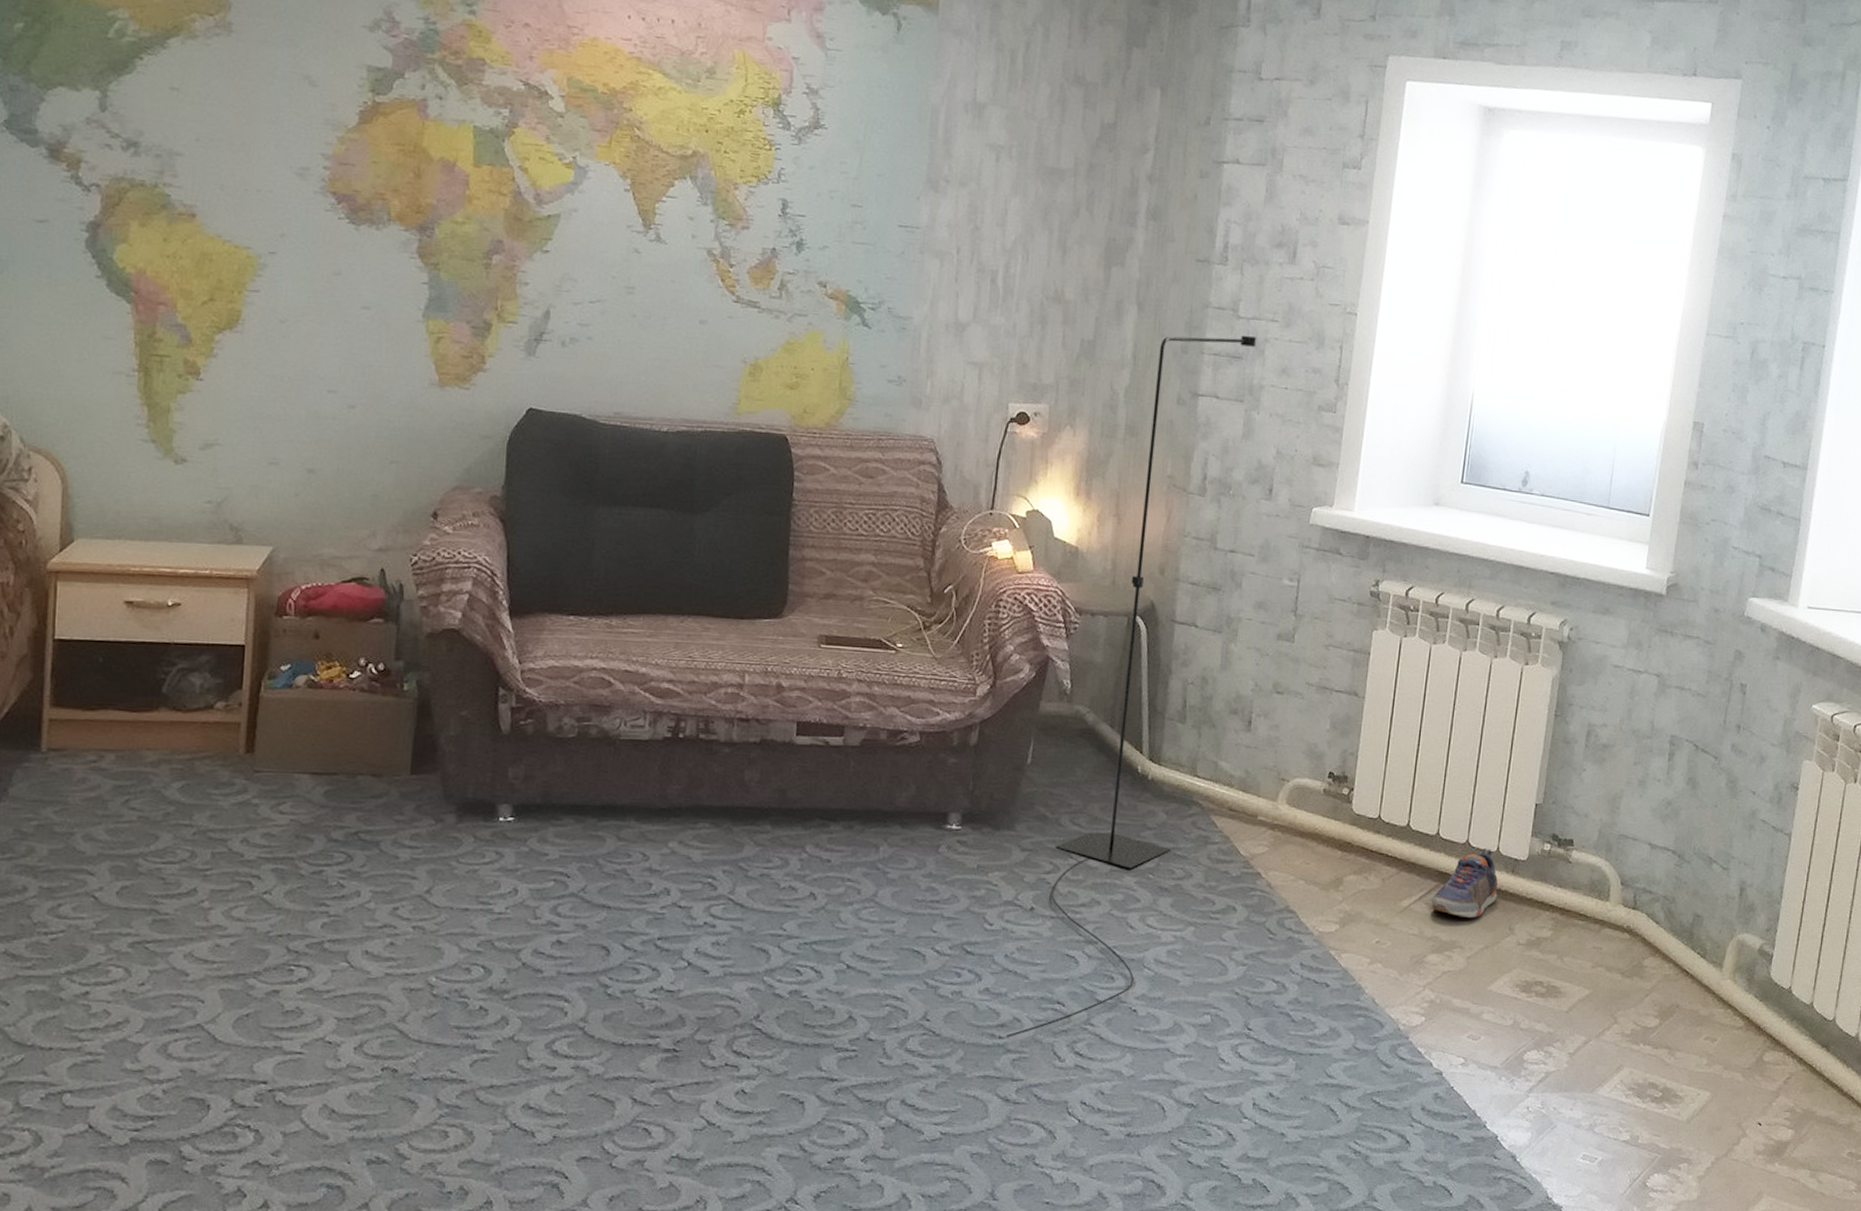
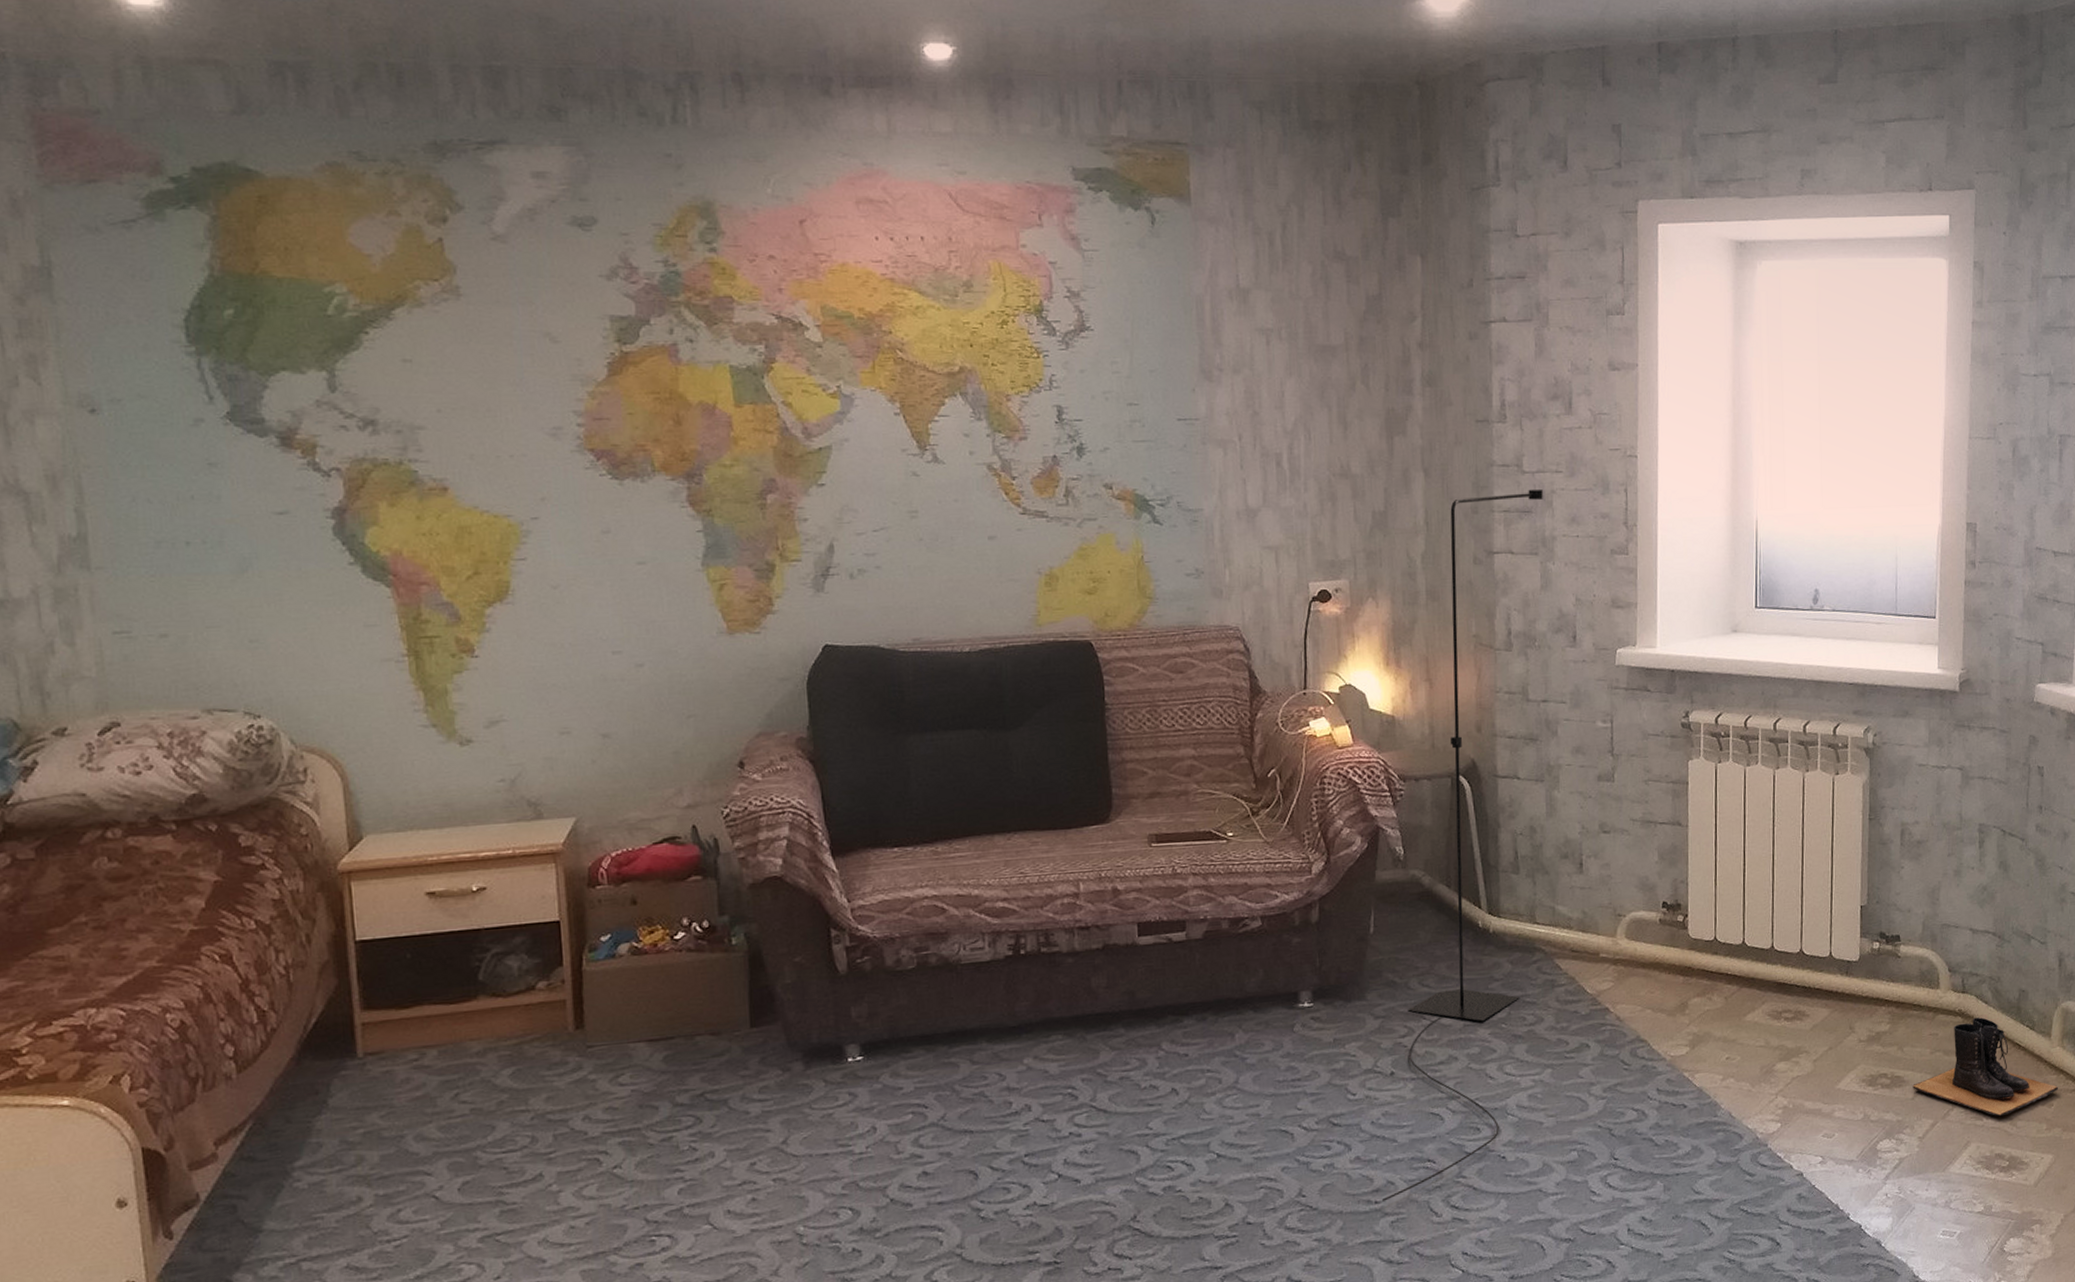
sneaker: present [1431,848,1498,919] -> none [1774,954,1835,1024]
boots: none [1568,937,1725,1044] -> present [1912,1017,2059,1117]

